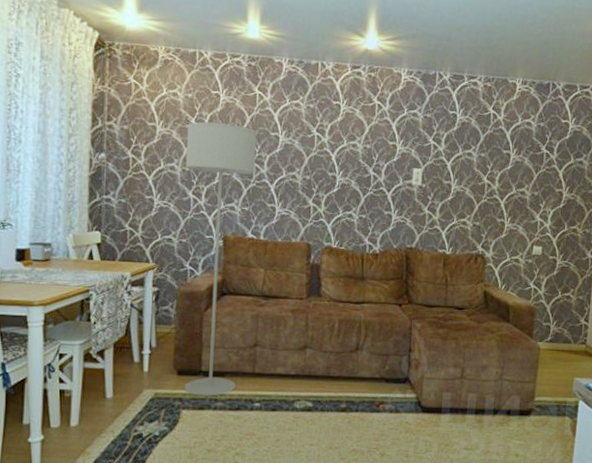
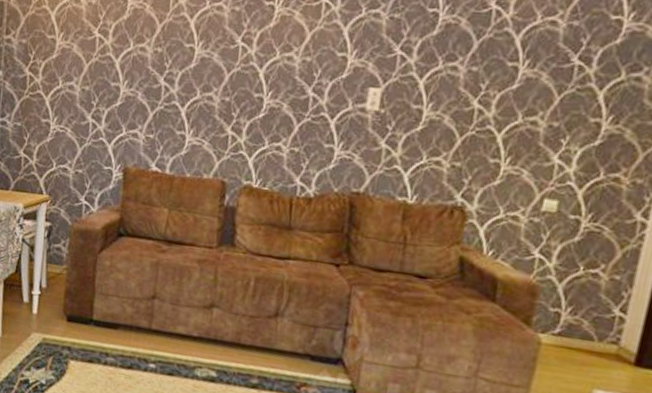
floor lamp: present [184,121,257,397] -> none [73,32,169,350]

